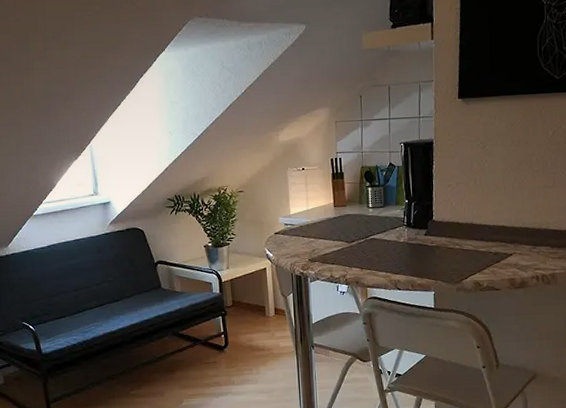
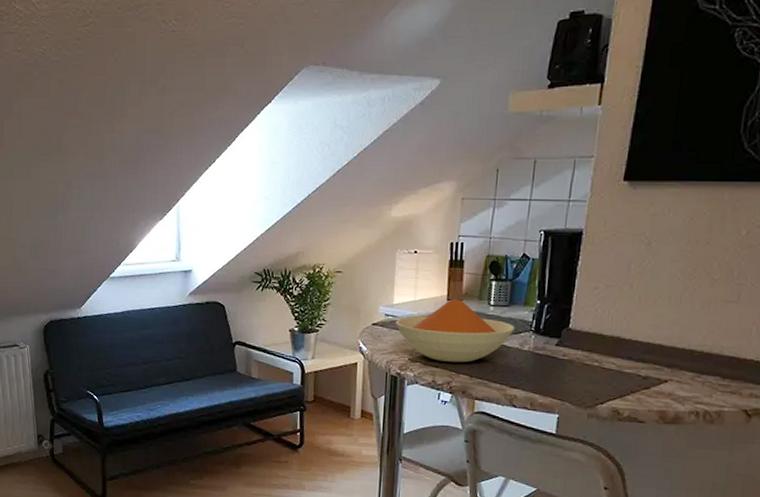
bowl: none [294,205,391,259] -> present [395,299,515,363]

